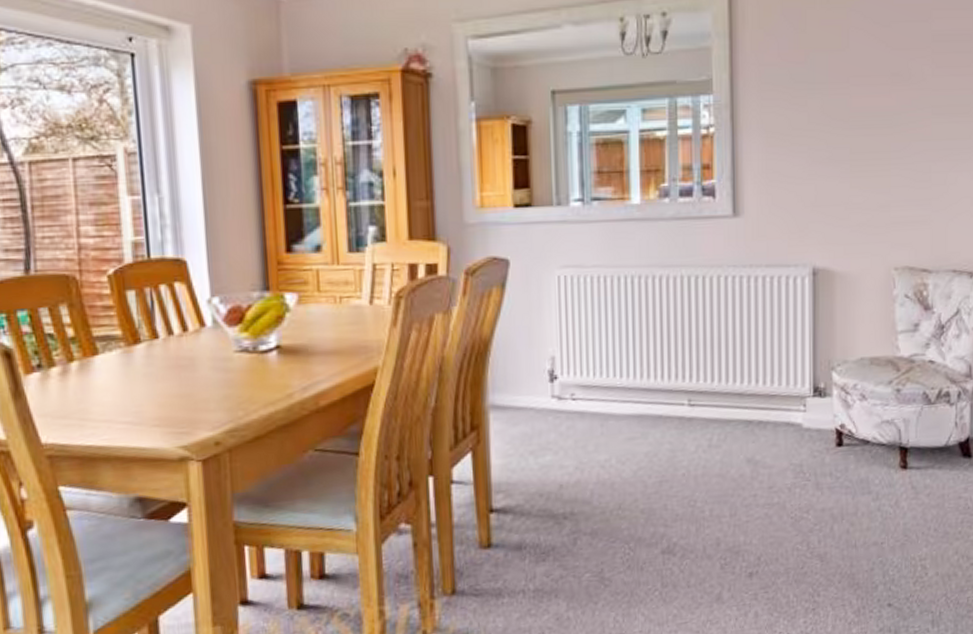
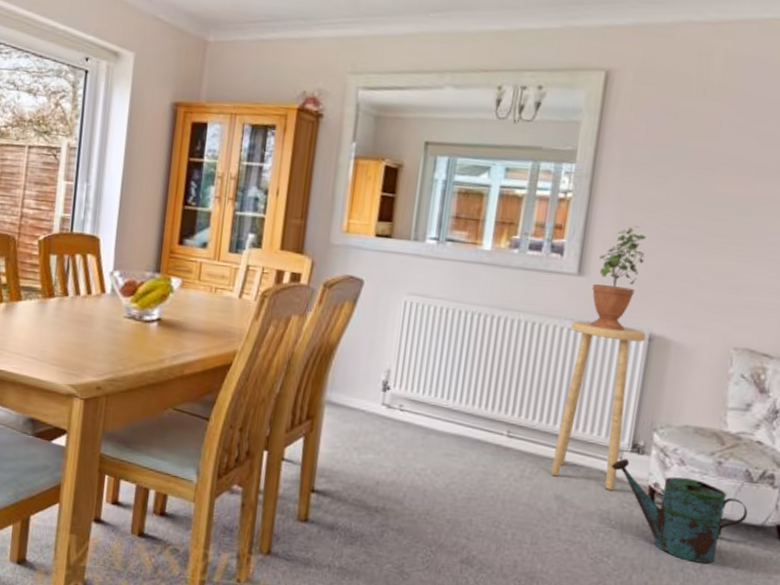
stool: none [735,264,810,442] -> present [550,320,647,491]
potted plant: none [749,154,796,271] -> present [590,226,646,331]
watering can: none [796,405,931,499] -> present [610,459,748,564]

